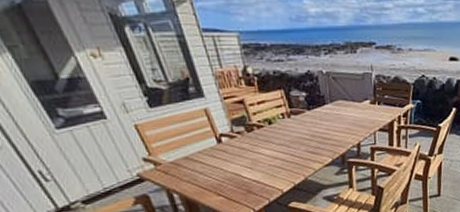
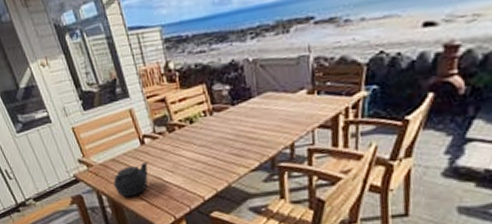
teapot: none [185,159,226,195] -> present [112,161,148,198]

